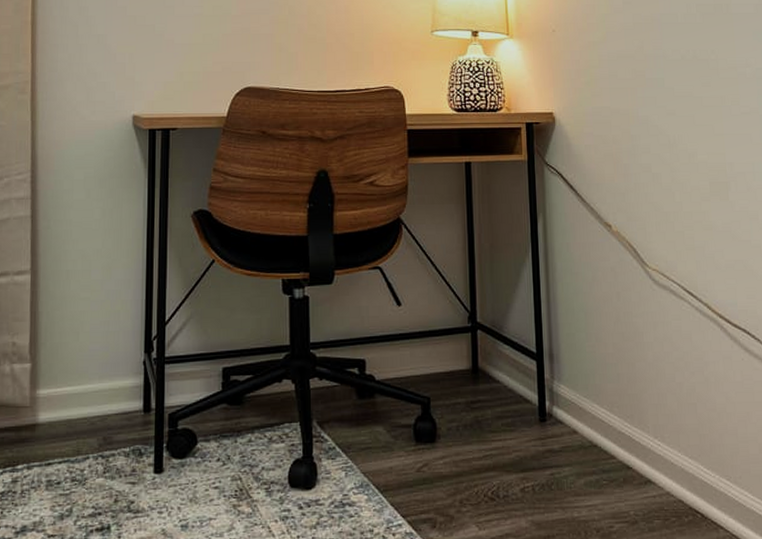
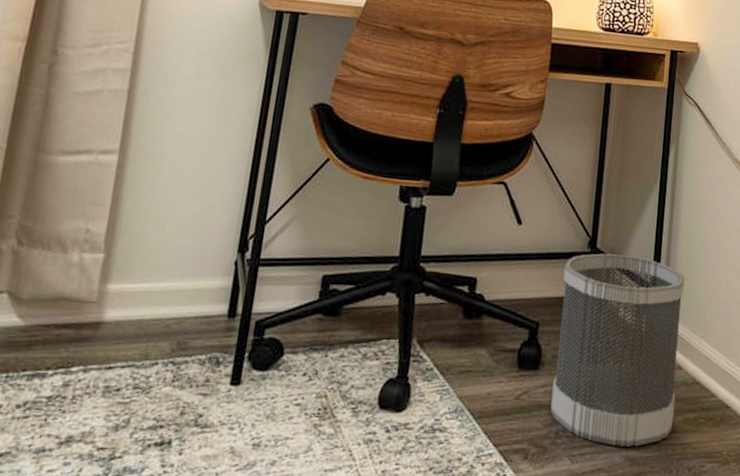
wastebasket: none [447,326,576,512] -> present [550,253,685,447]

